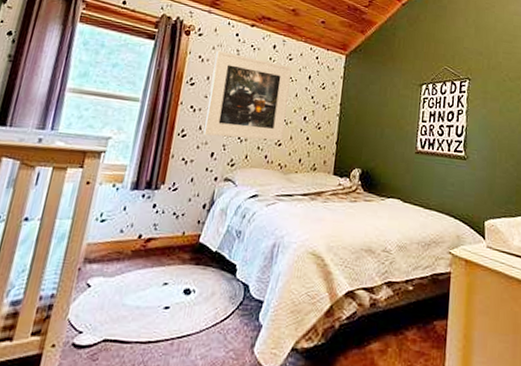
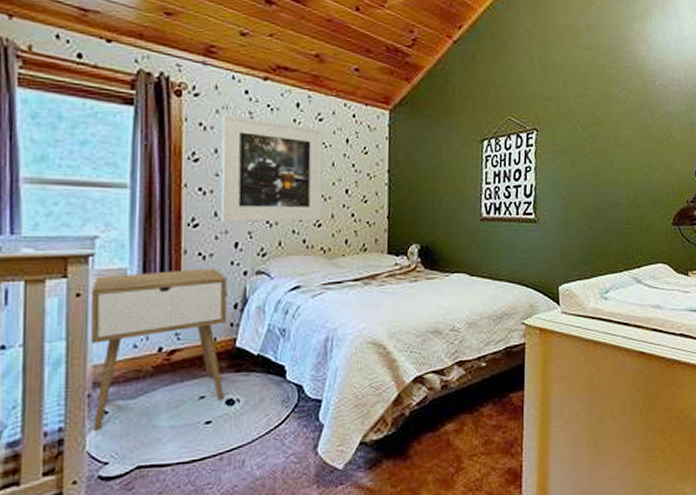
nightstand: none [76,169,201,302] -> present [90,267,228,432]

